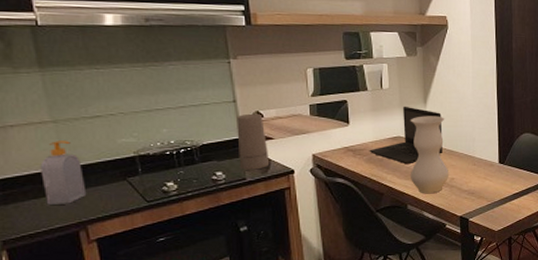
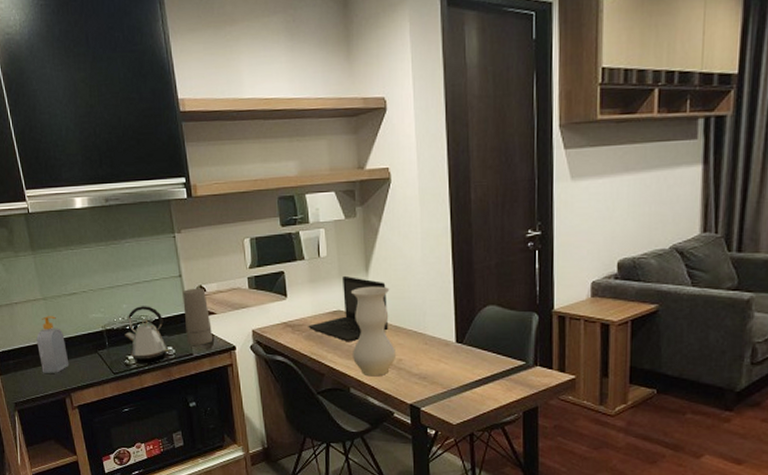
kettle: none [163,131,220,191] -> present [124,306,171,365]

